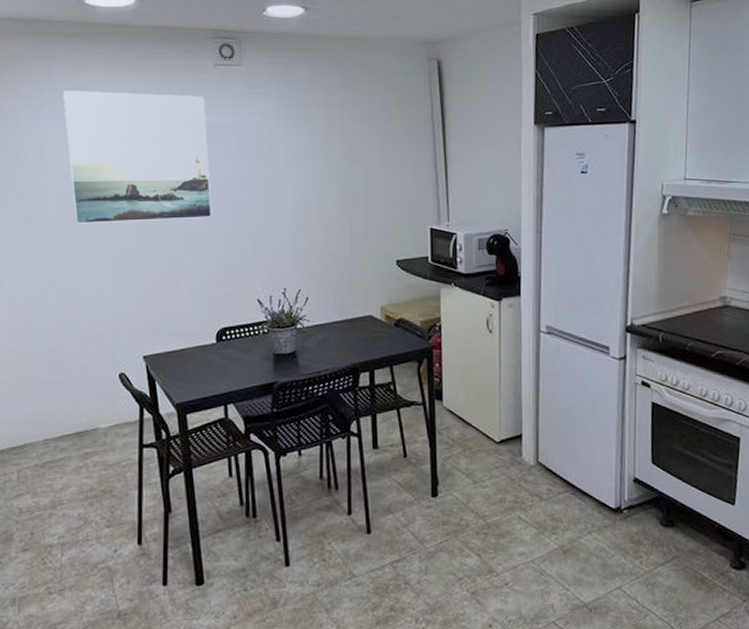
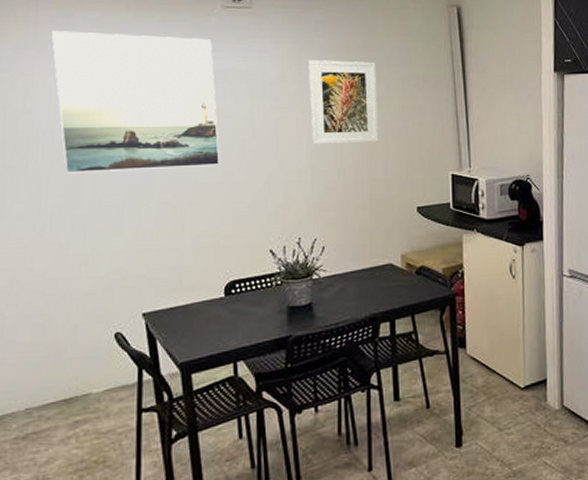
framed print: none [293,115,360,198] -> present [307,60,379,144]

